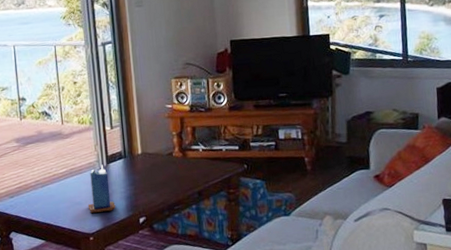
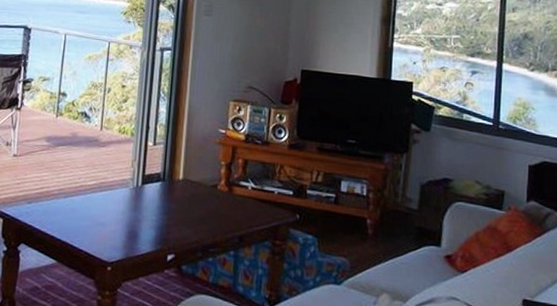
candle: present [87,164,116,213] -> none [111,184,143,240]

